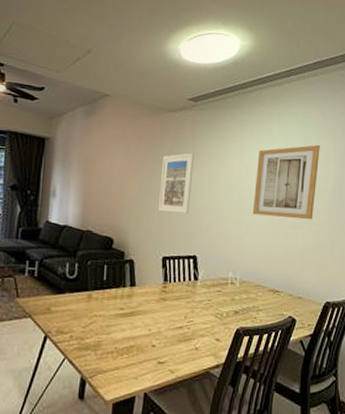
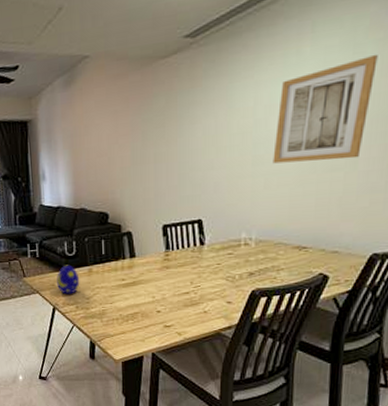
decorative egg: none [53,287,78,321] -> present [57,264,80,294]
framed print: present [157,153,194,214] -> none [154,103,194,178]

